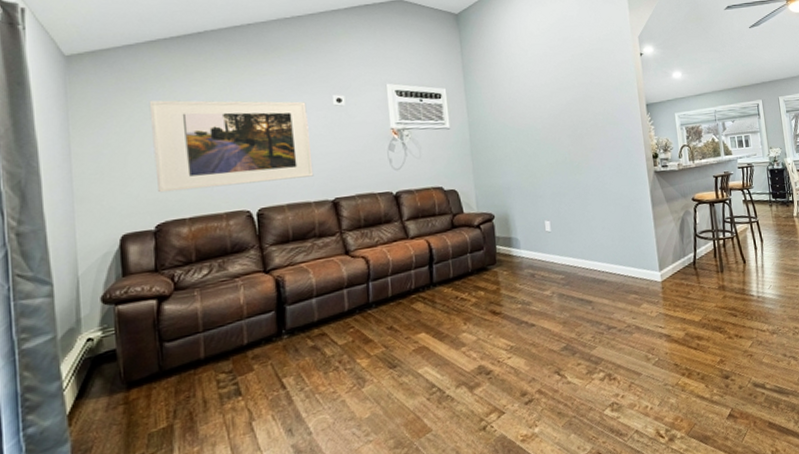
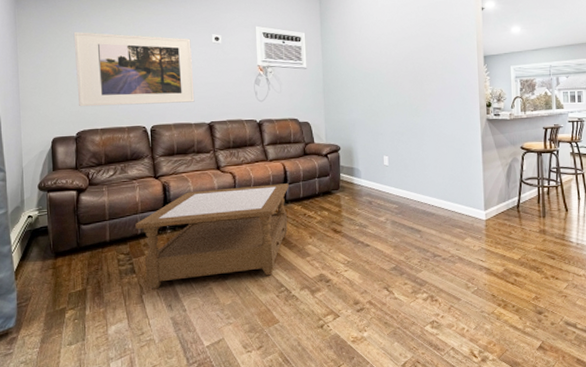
coffee table: none [240,263,437,413] -> present [135,183,289,290]

